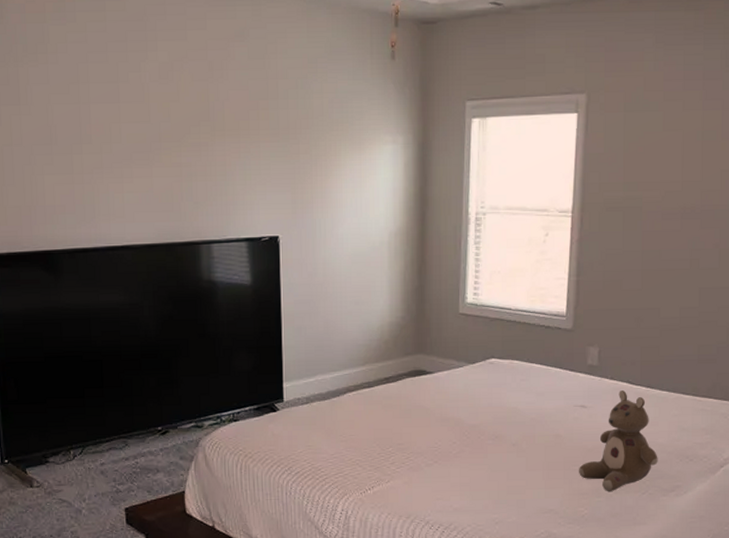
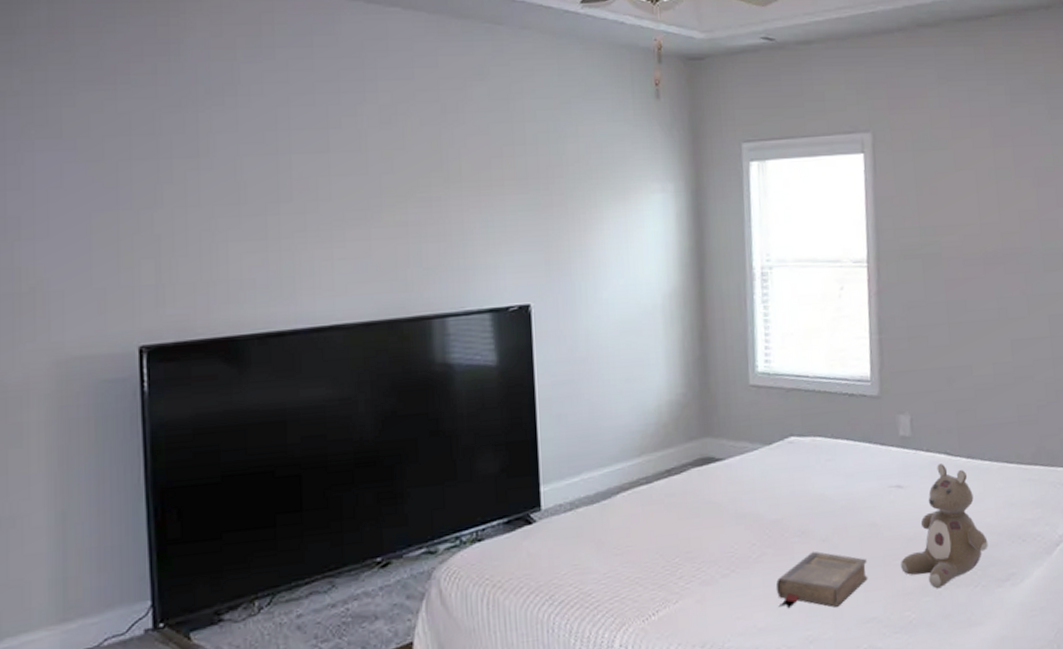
book: none [470,452,549,499] -> present [775,551,868,609]

